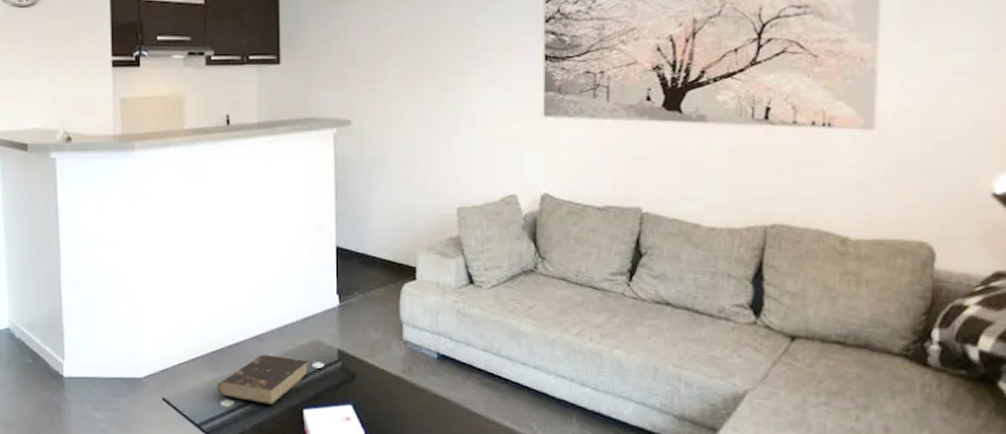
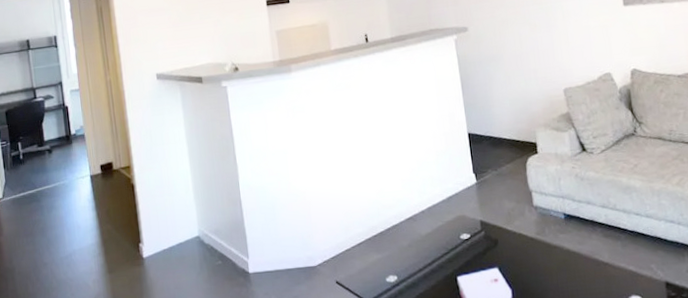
book: present [218,354,309,404] -> none [382,232,457,276]

